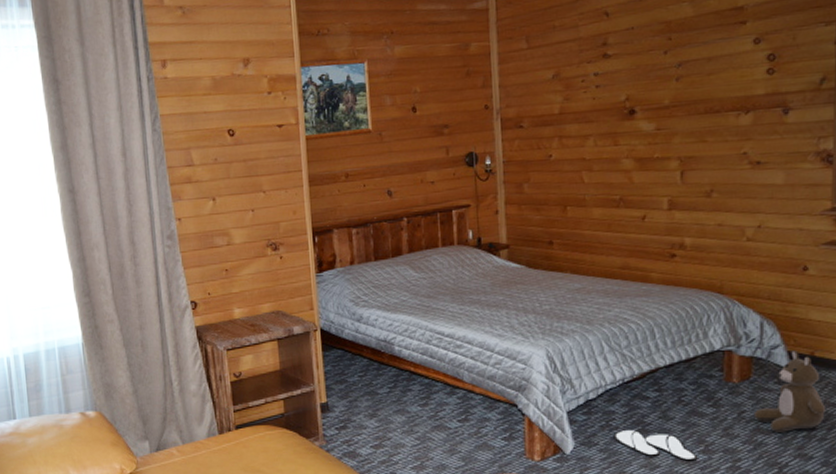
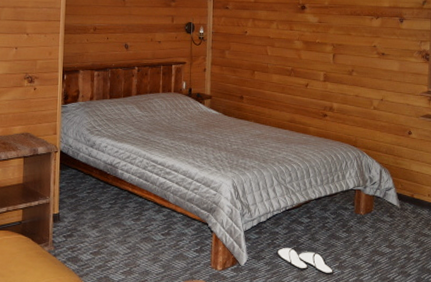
teddy bear: present [753,350,825,432] -> none [373,193,419,254]

